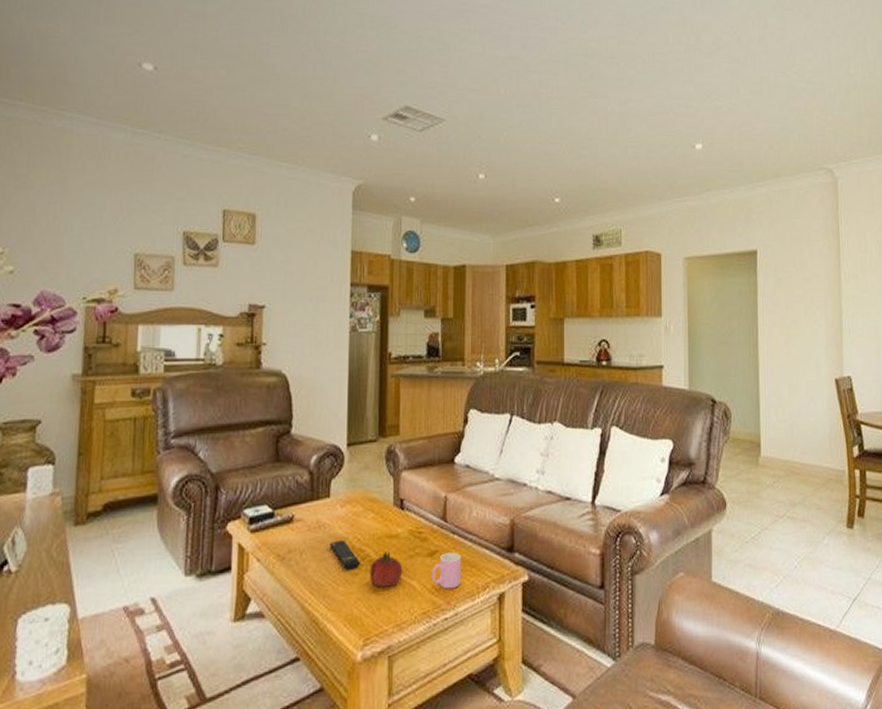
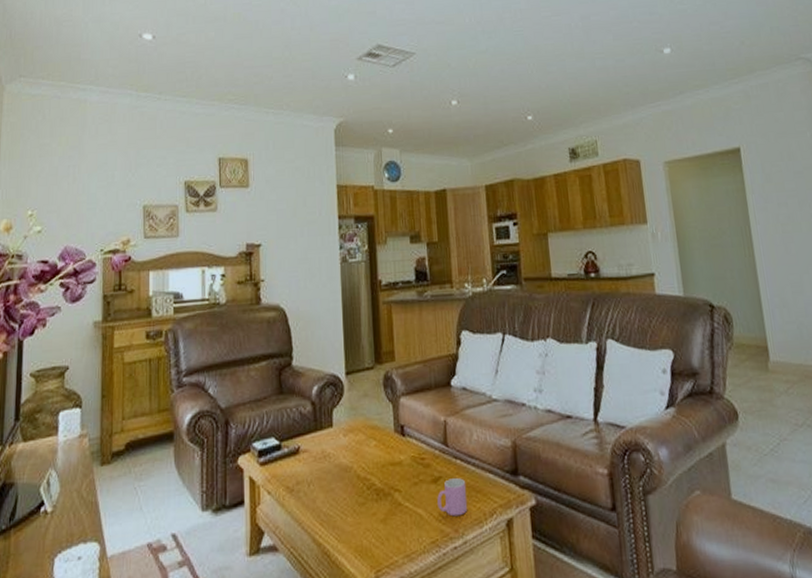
remote control: present [330,540,360,570] -> none [335,470,366,500]
fruit: present [369,550,403,587] -> none [376,478,409,517]

